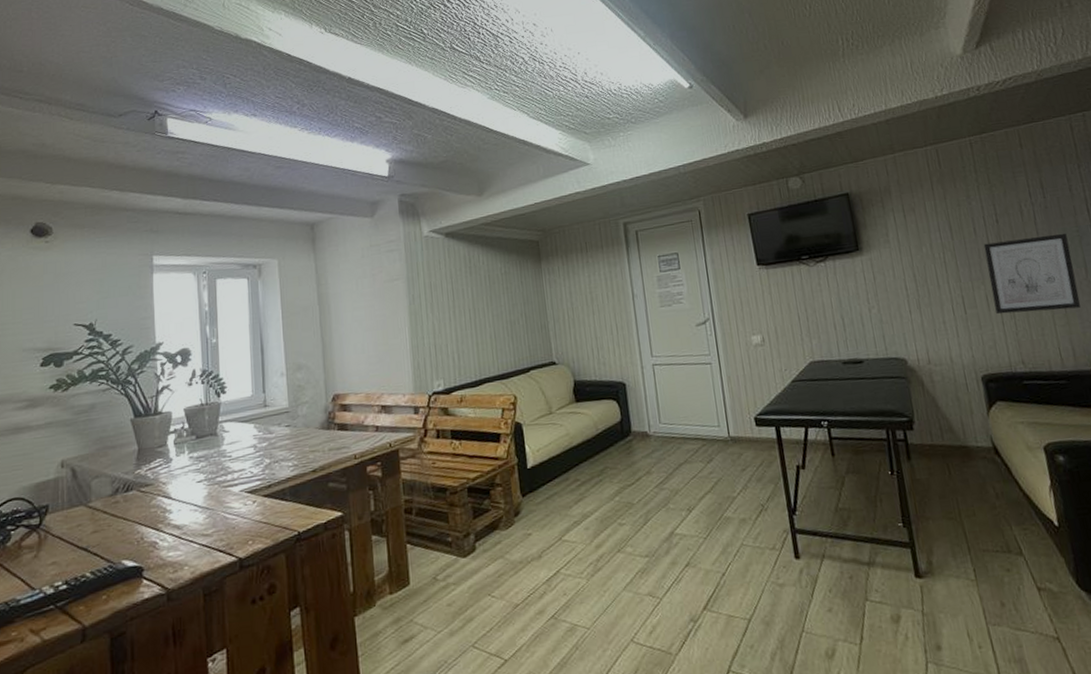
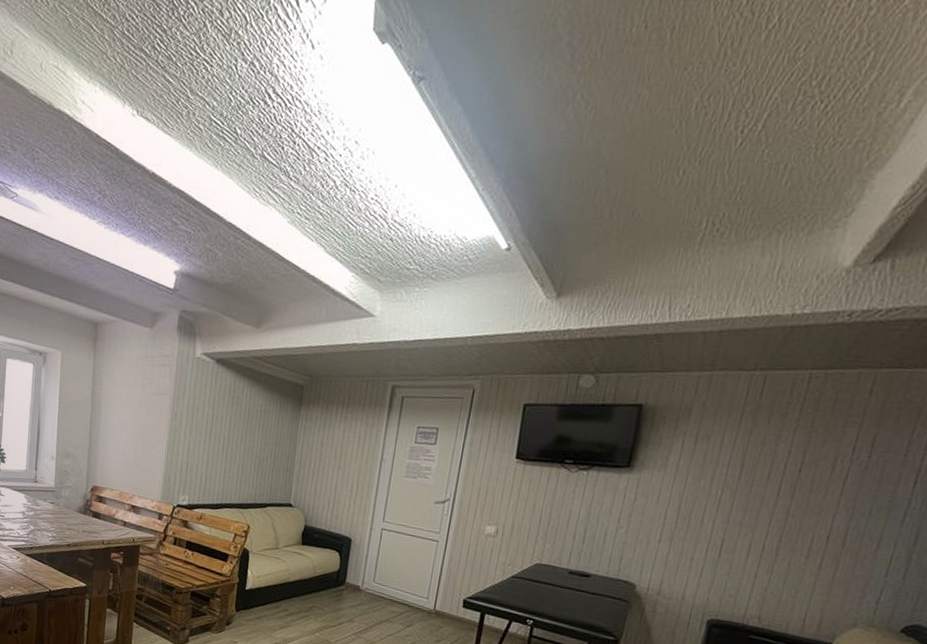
wall art: present [983,233,1080,315] -> none [753,491,875,581]

